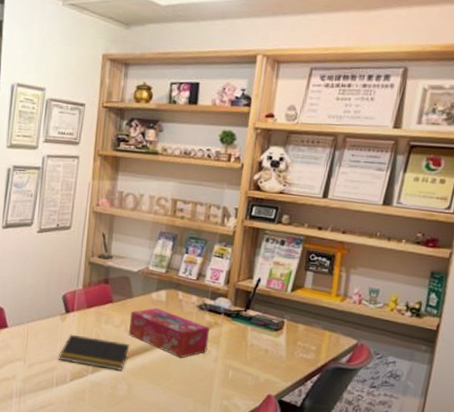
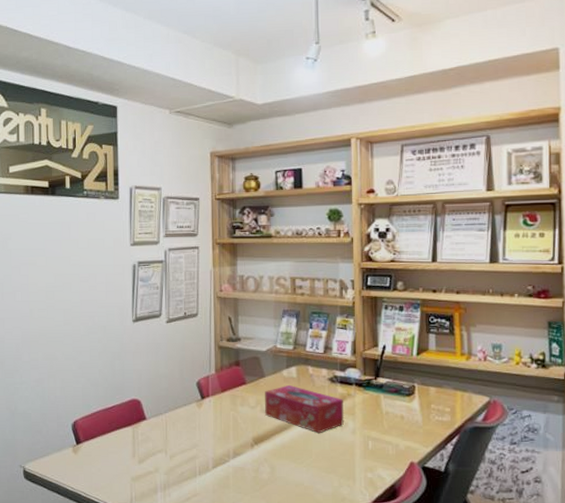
notepad: present [59,334,130,371] -> none [199,420,268,453]

